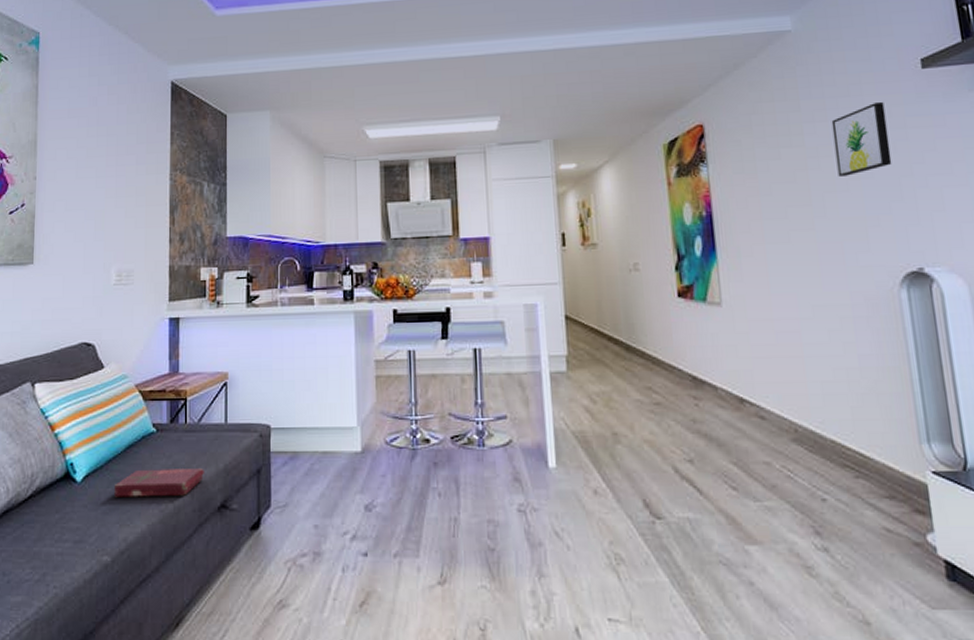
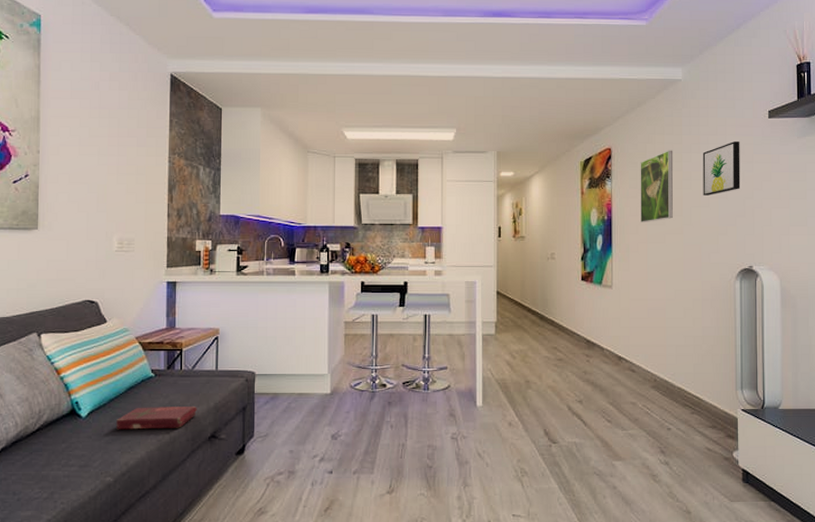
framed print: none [744,120,798,217] -> present [640,150,673,222]

